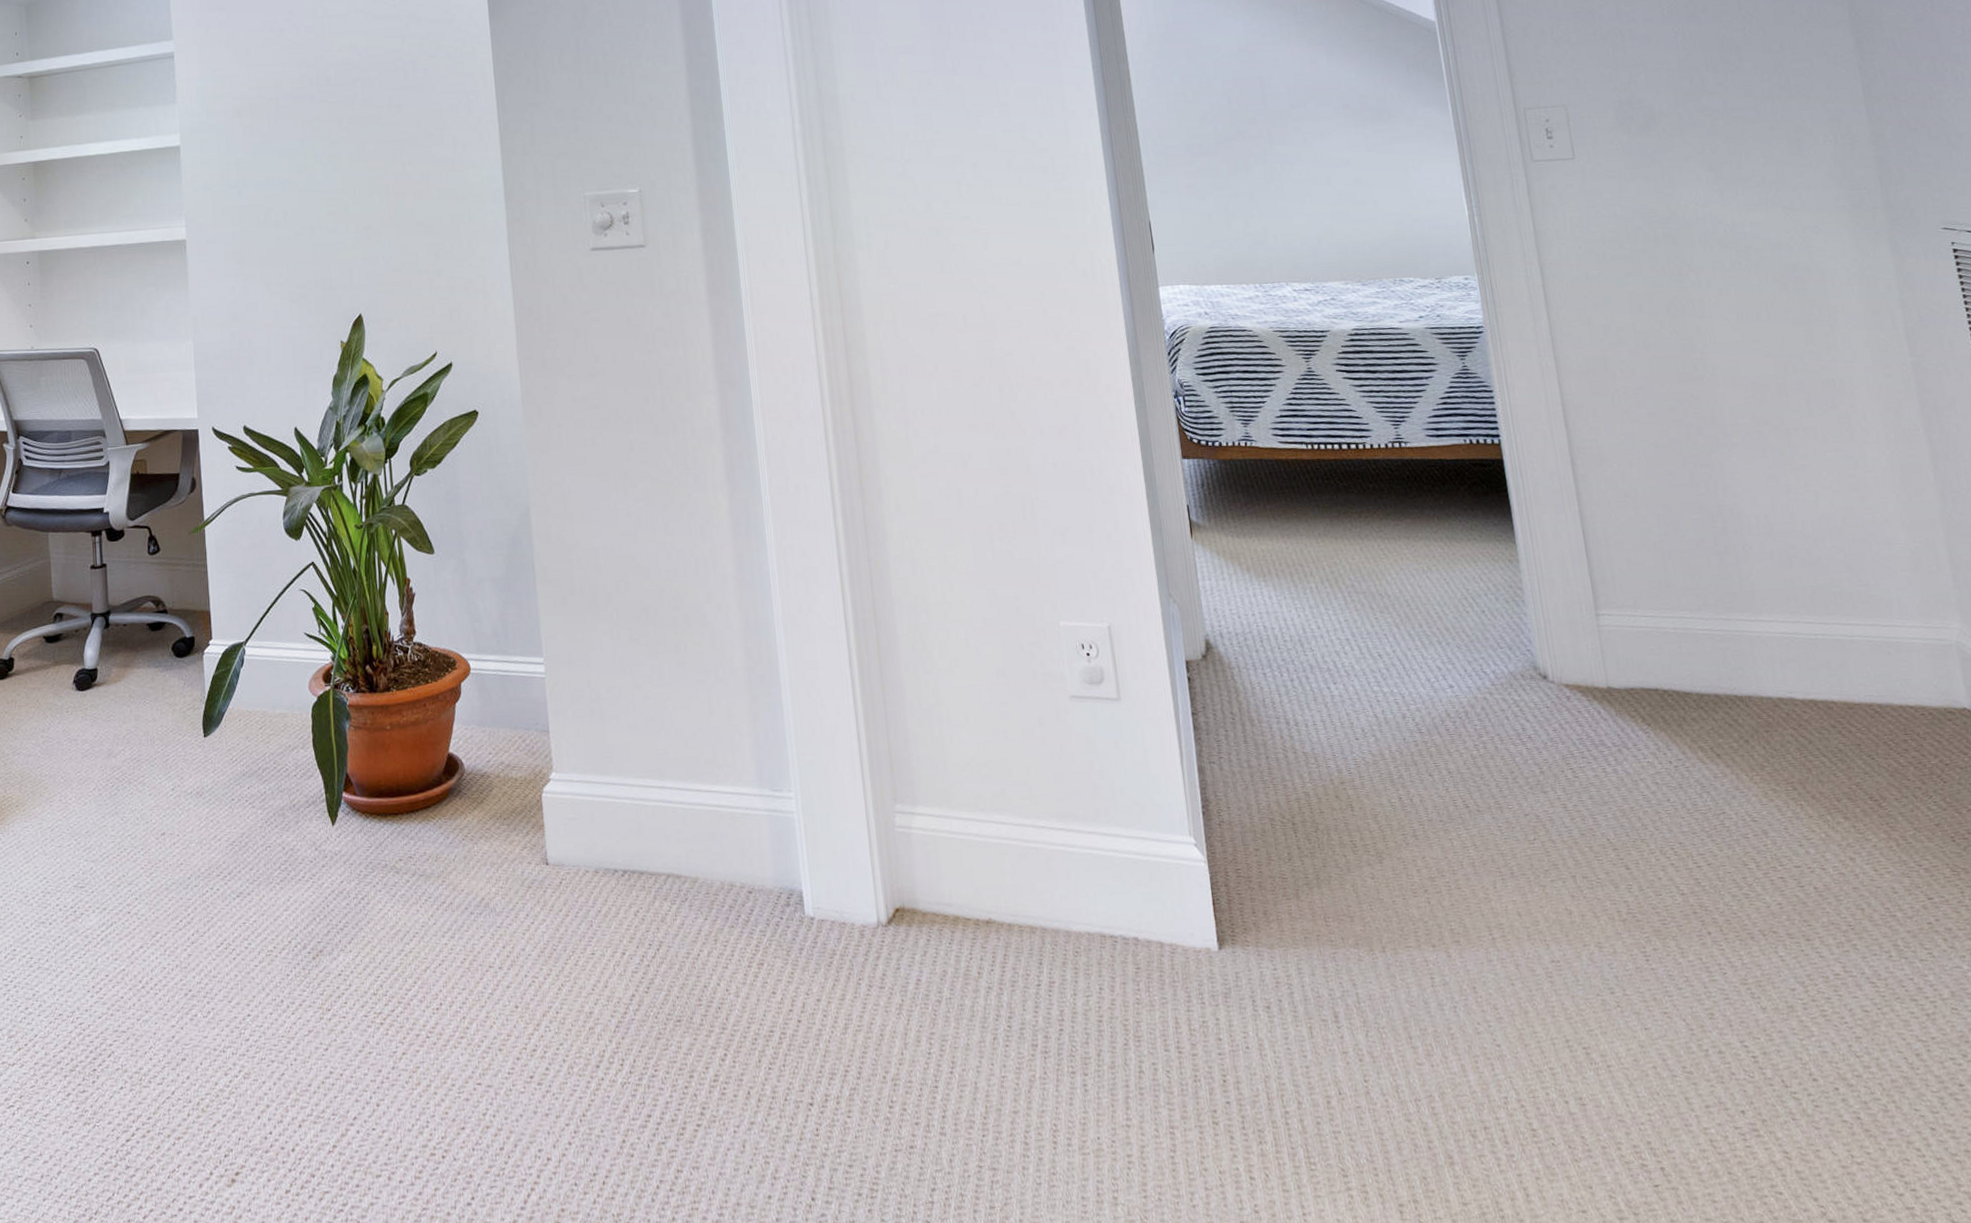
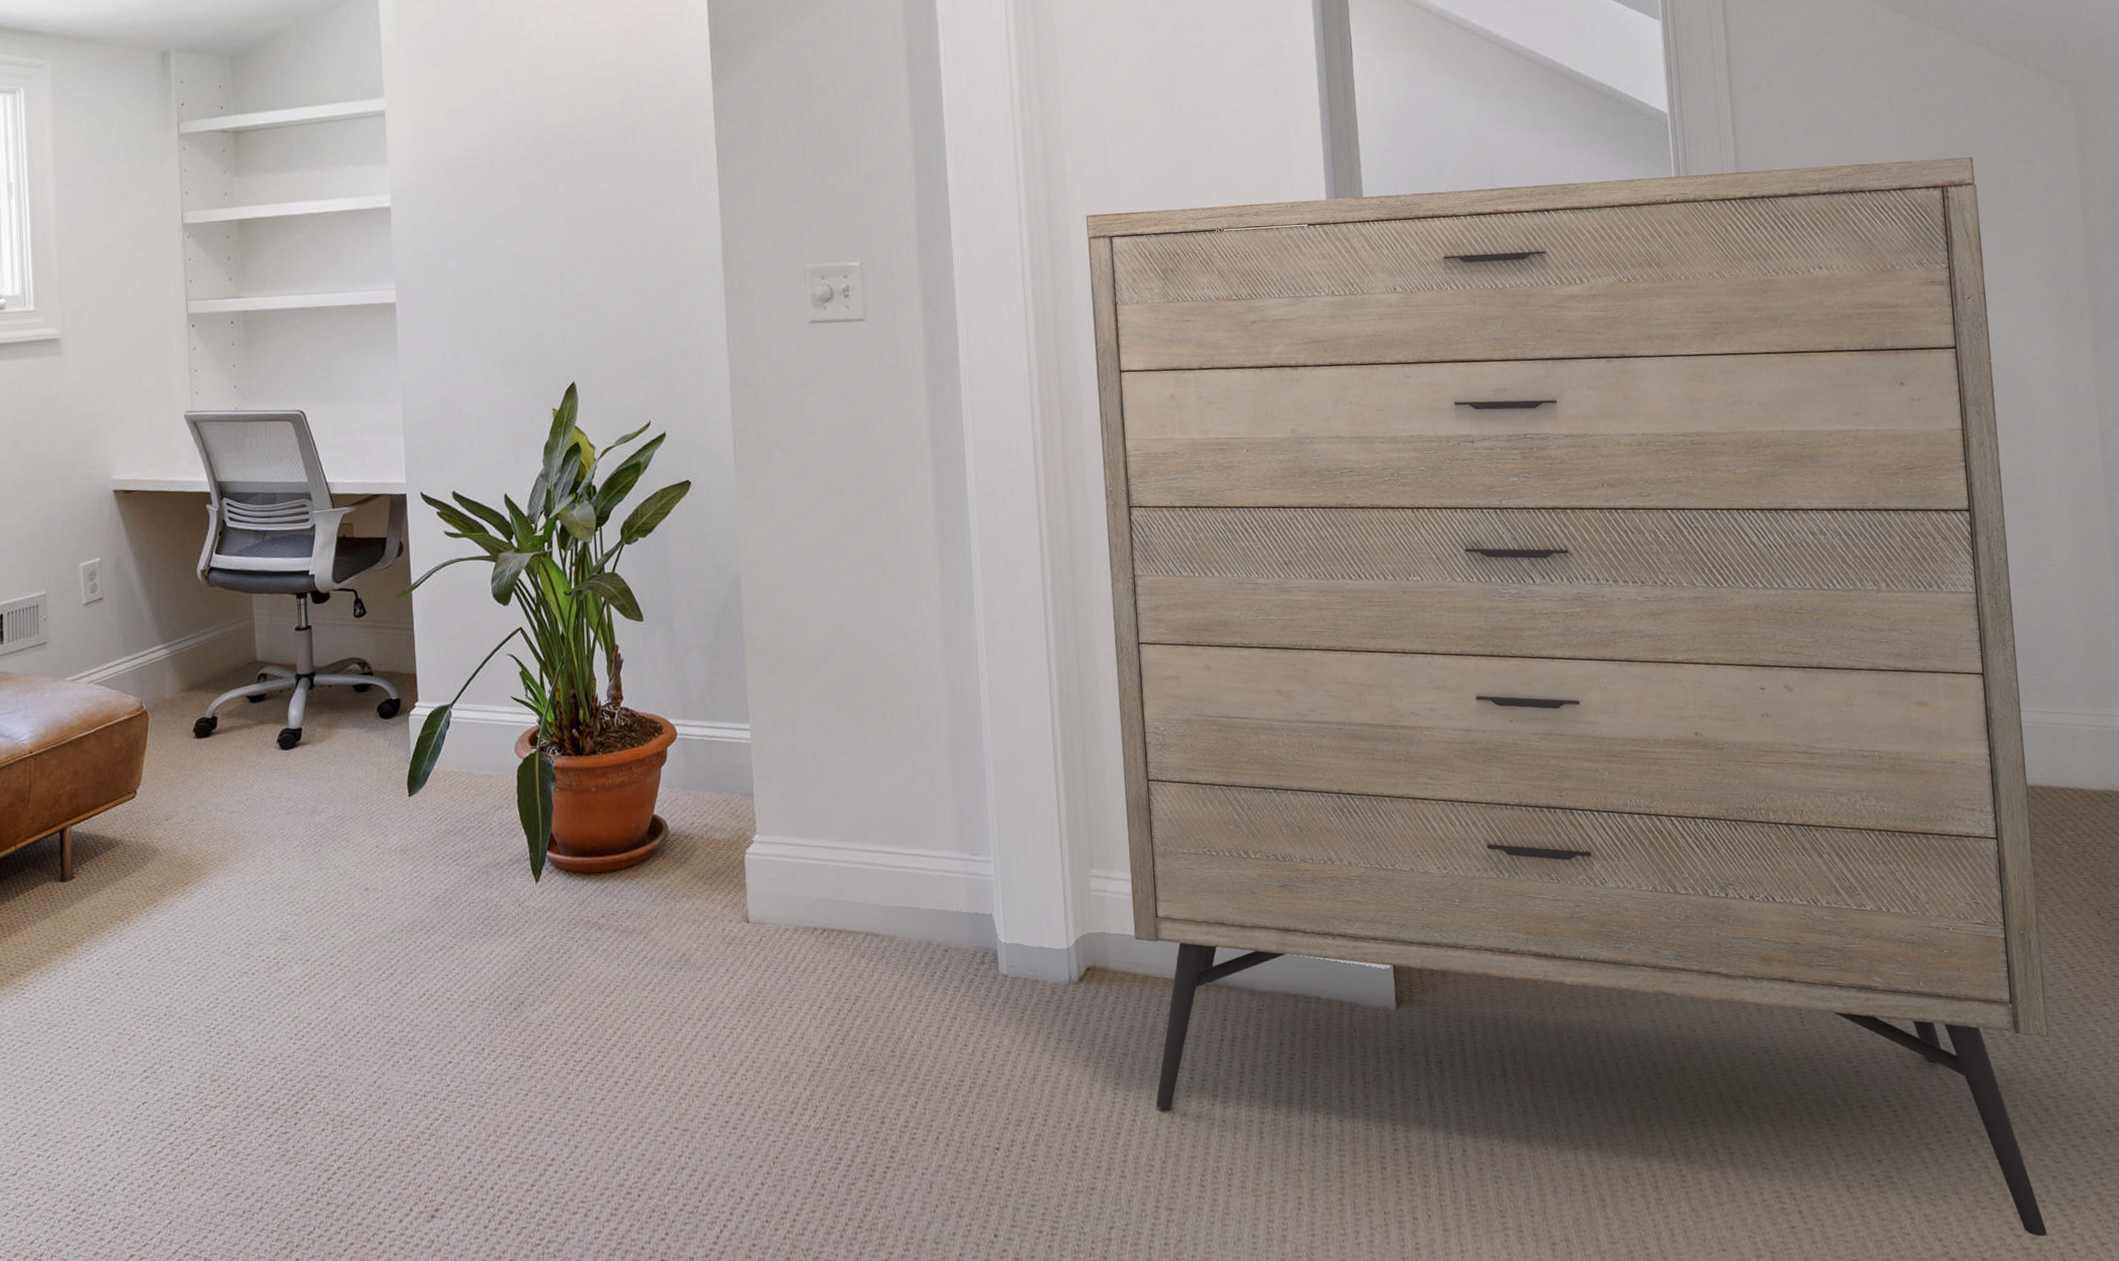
dresser: none [860,57,1931,1196] -> present [1086,157,2049,1237]

